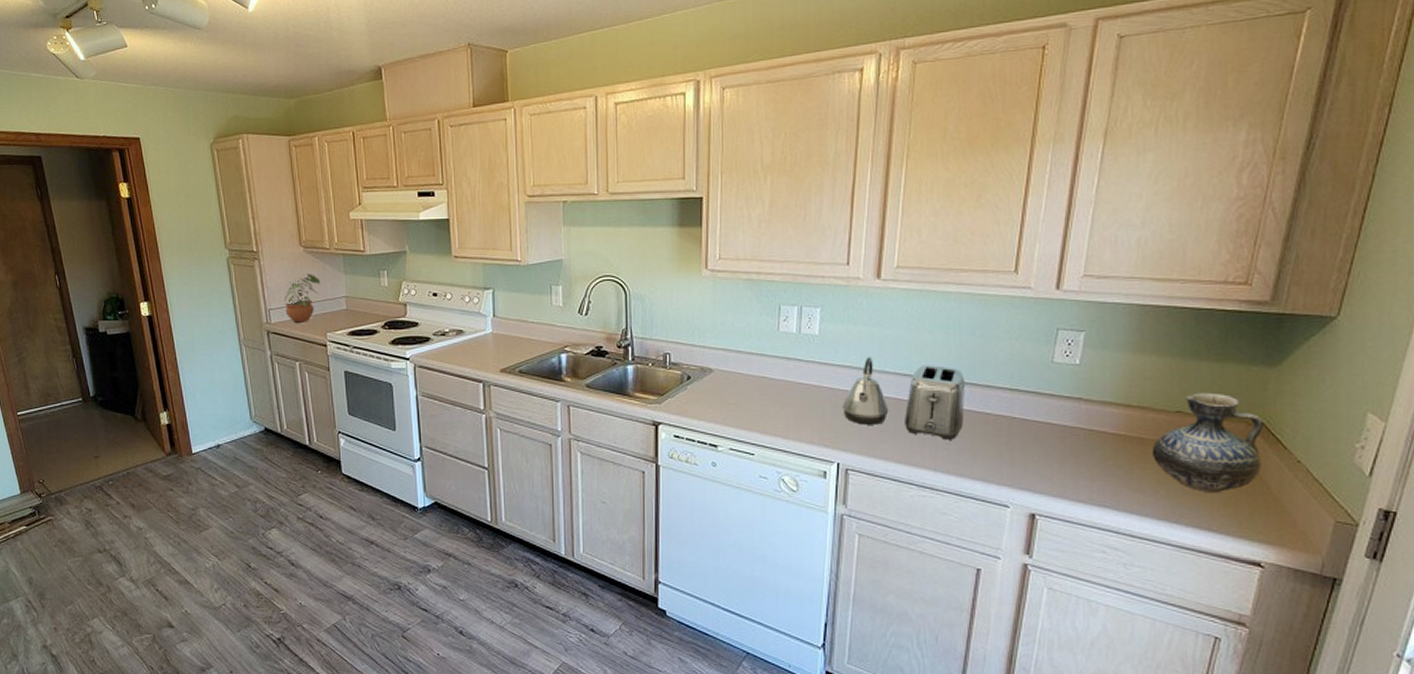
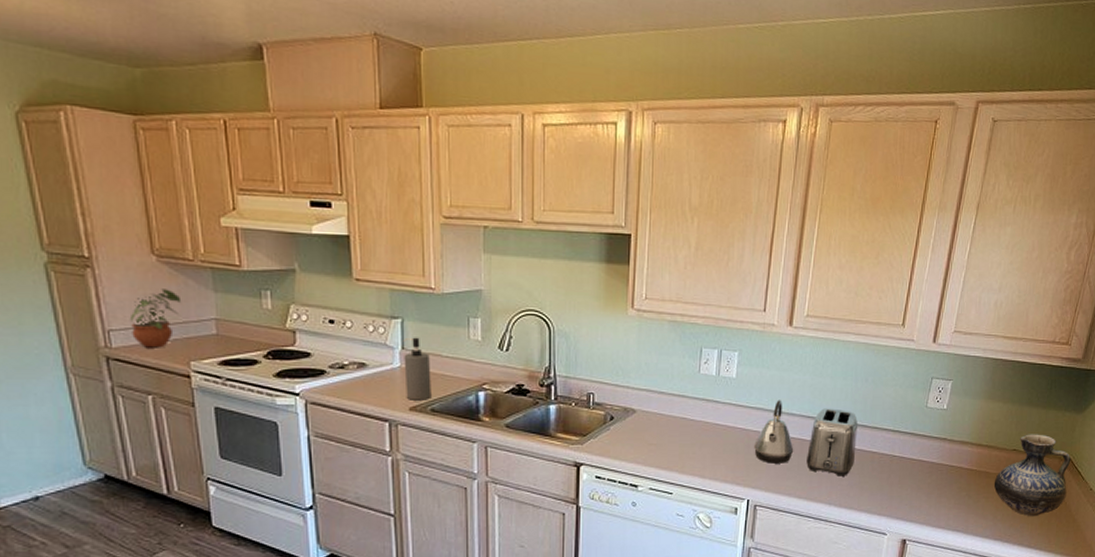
soap dispenser: none [493,305,519,363] -> present [402,337,432,400]

